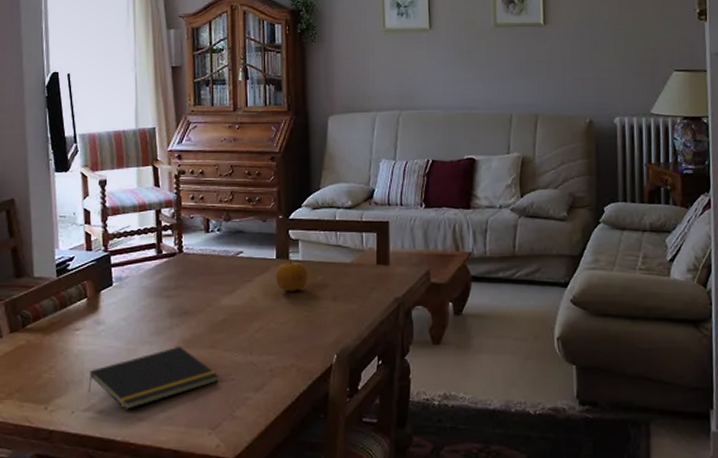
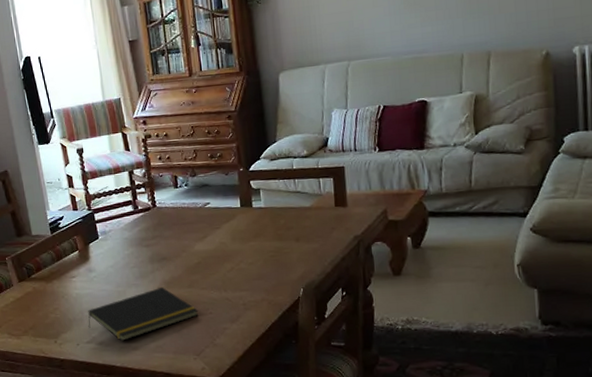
fruit: present [276,255,308,291] -> none [241,203,272,235]

